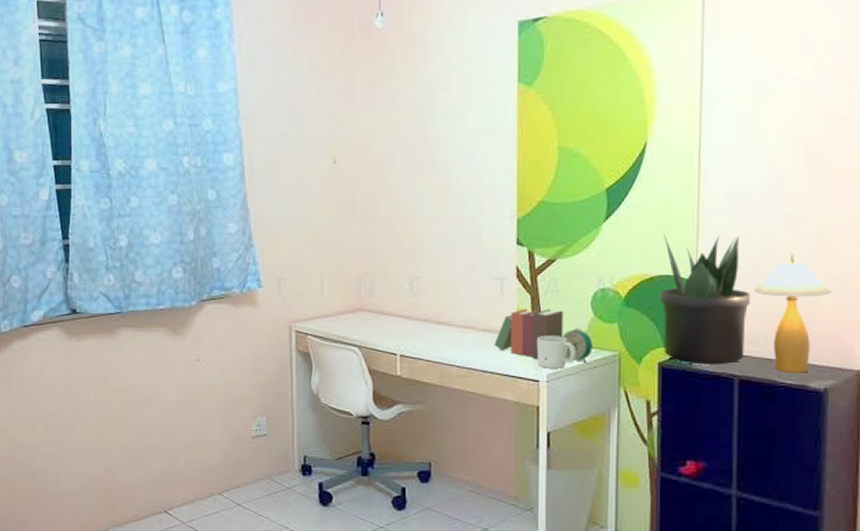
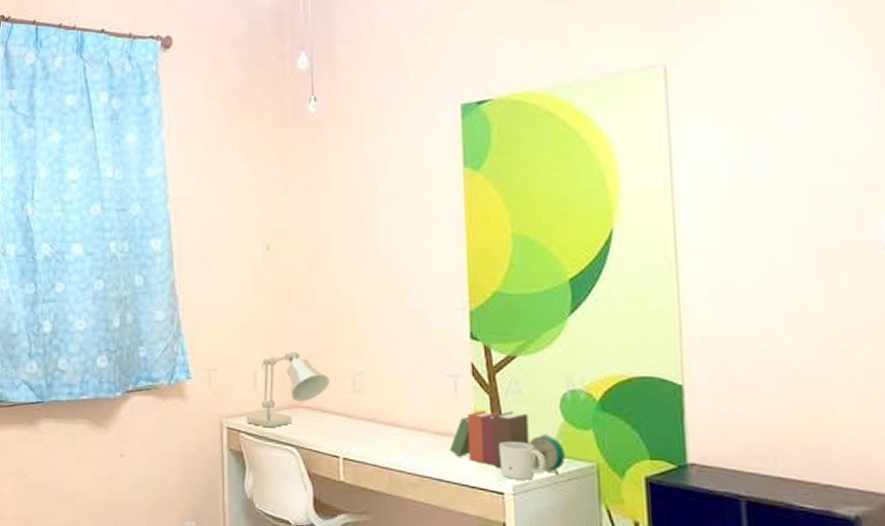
desk lamp: none [312,259,390,330] -> present [245,351,330,428]
planter: present [660,233,751,365] -> none [640,329,753,483]
table lamp: present [754,253,831,374] -> none [755,355,851,498]

